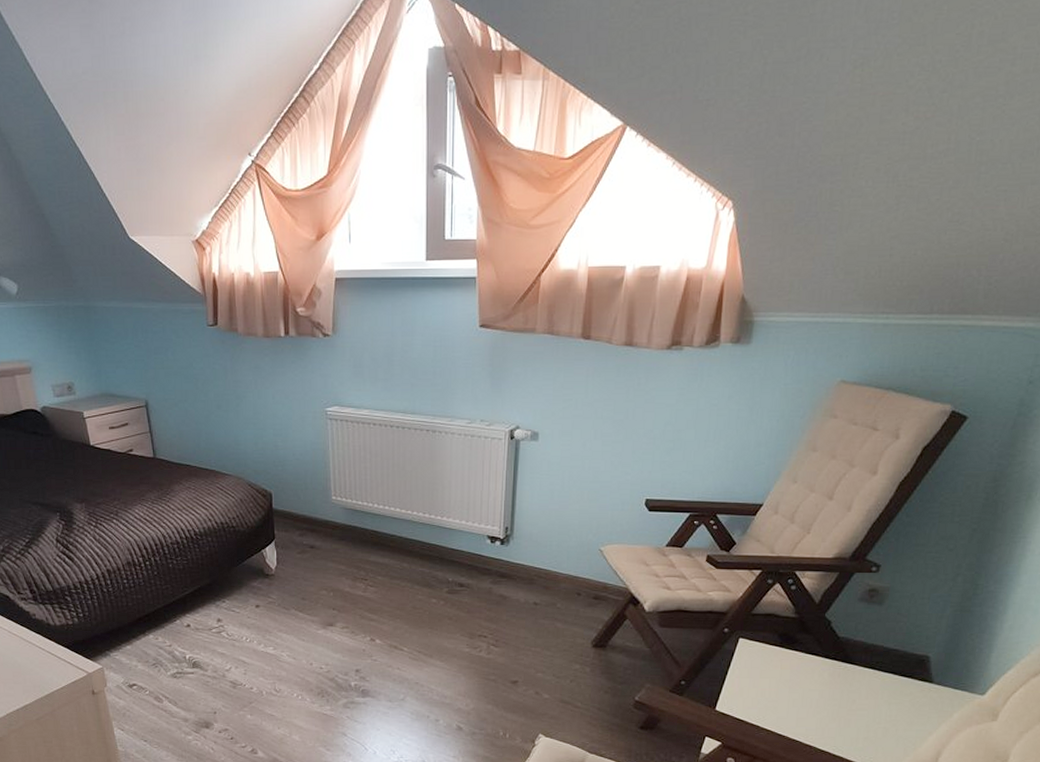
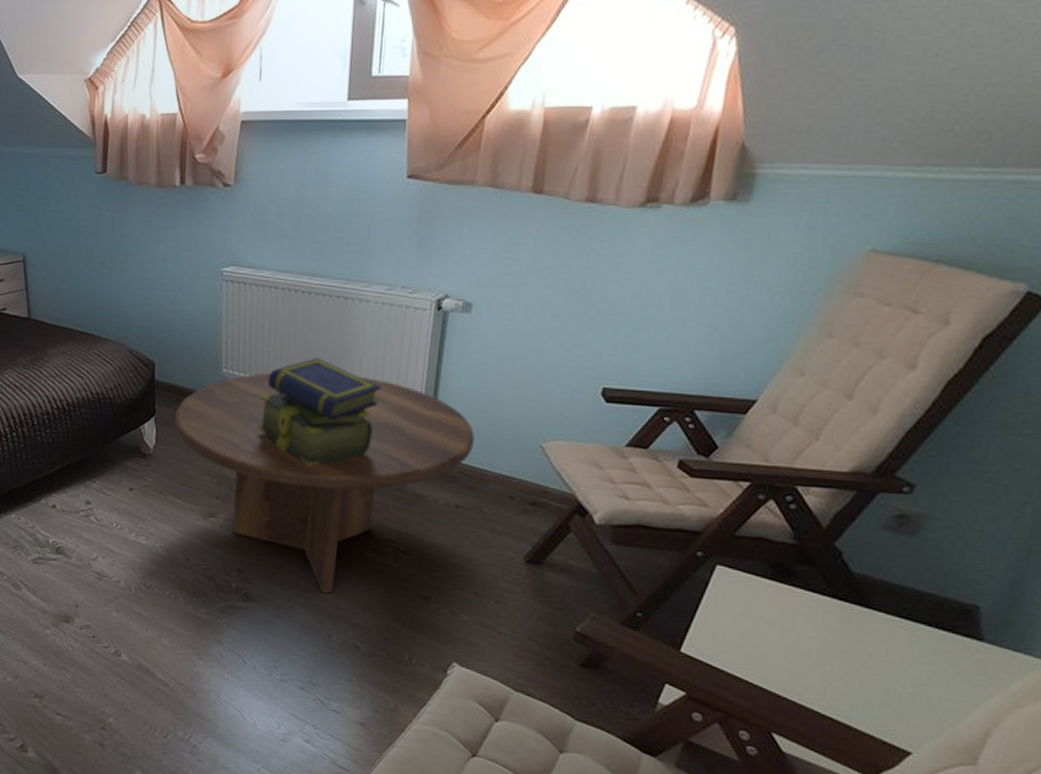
coffee table: none [293,499,546,685] -> present [175,373,475,594]
stack of books: none [365,483,468,577] -> present [257,357,381,466]

